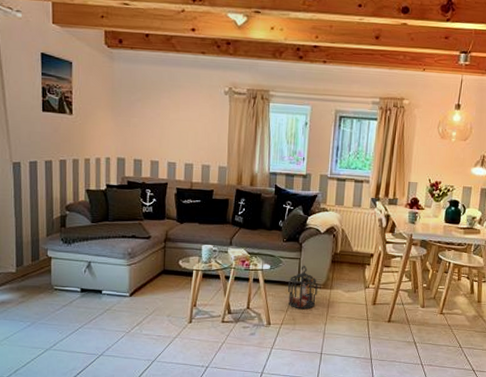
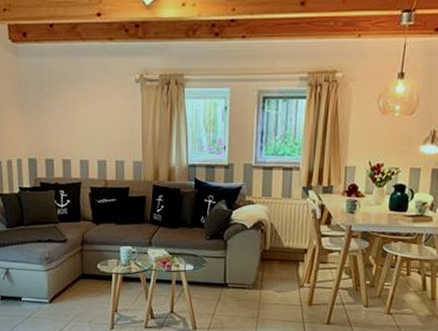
lantern: present [288,265,318,310] -> none [214,264,246,312]

